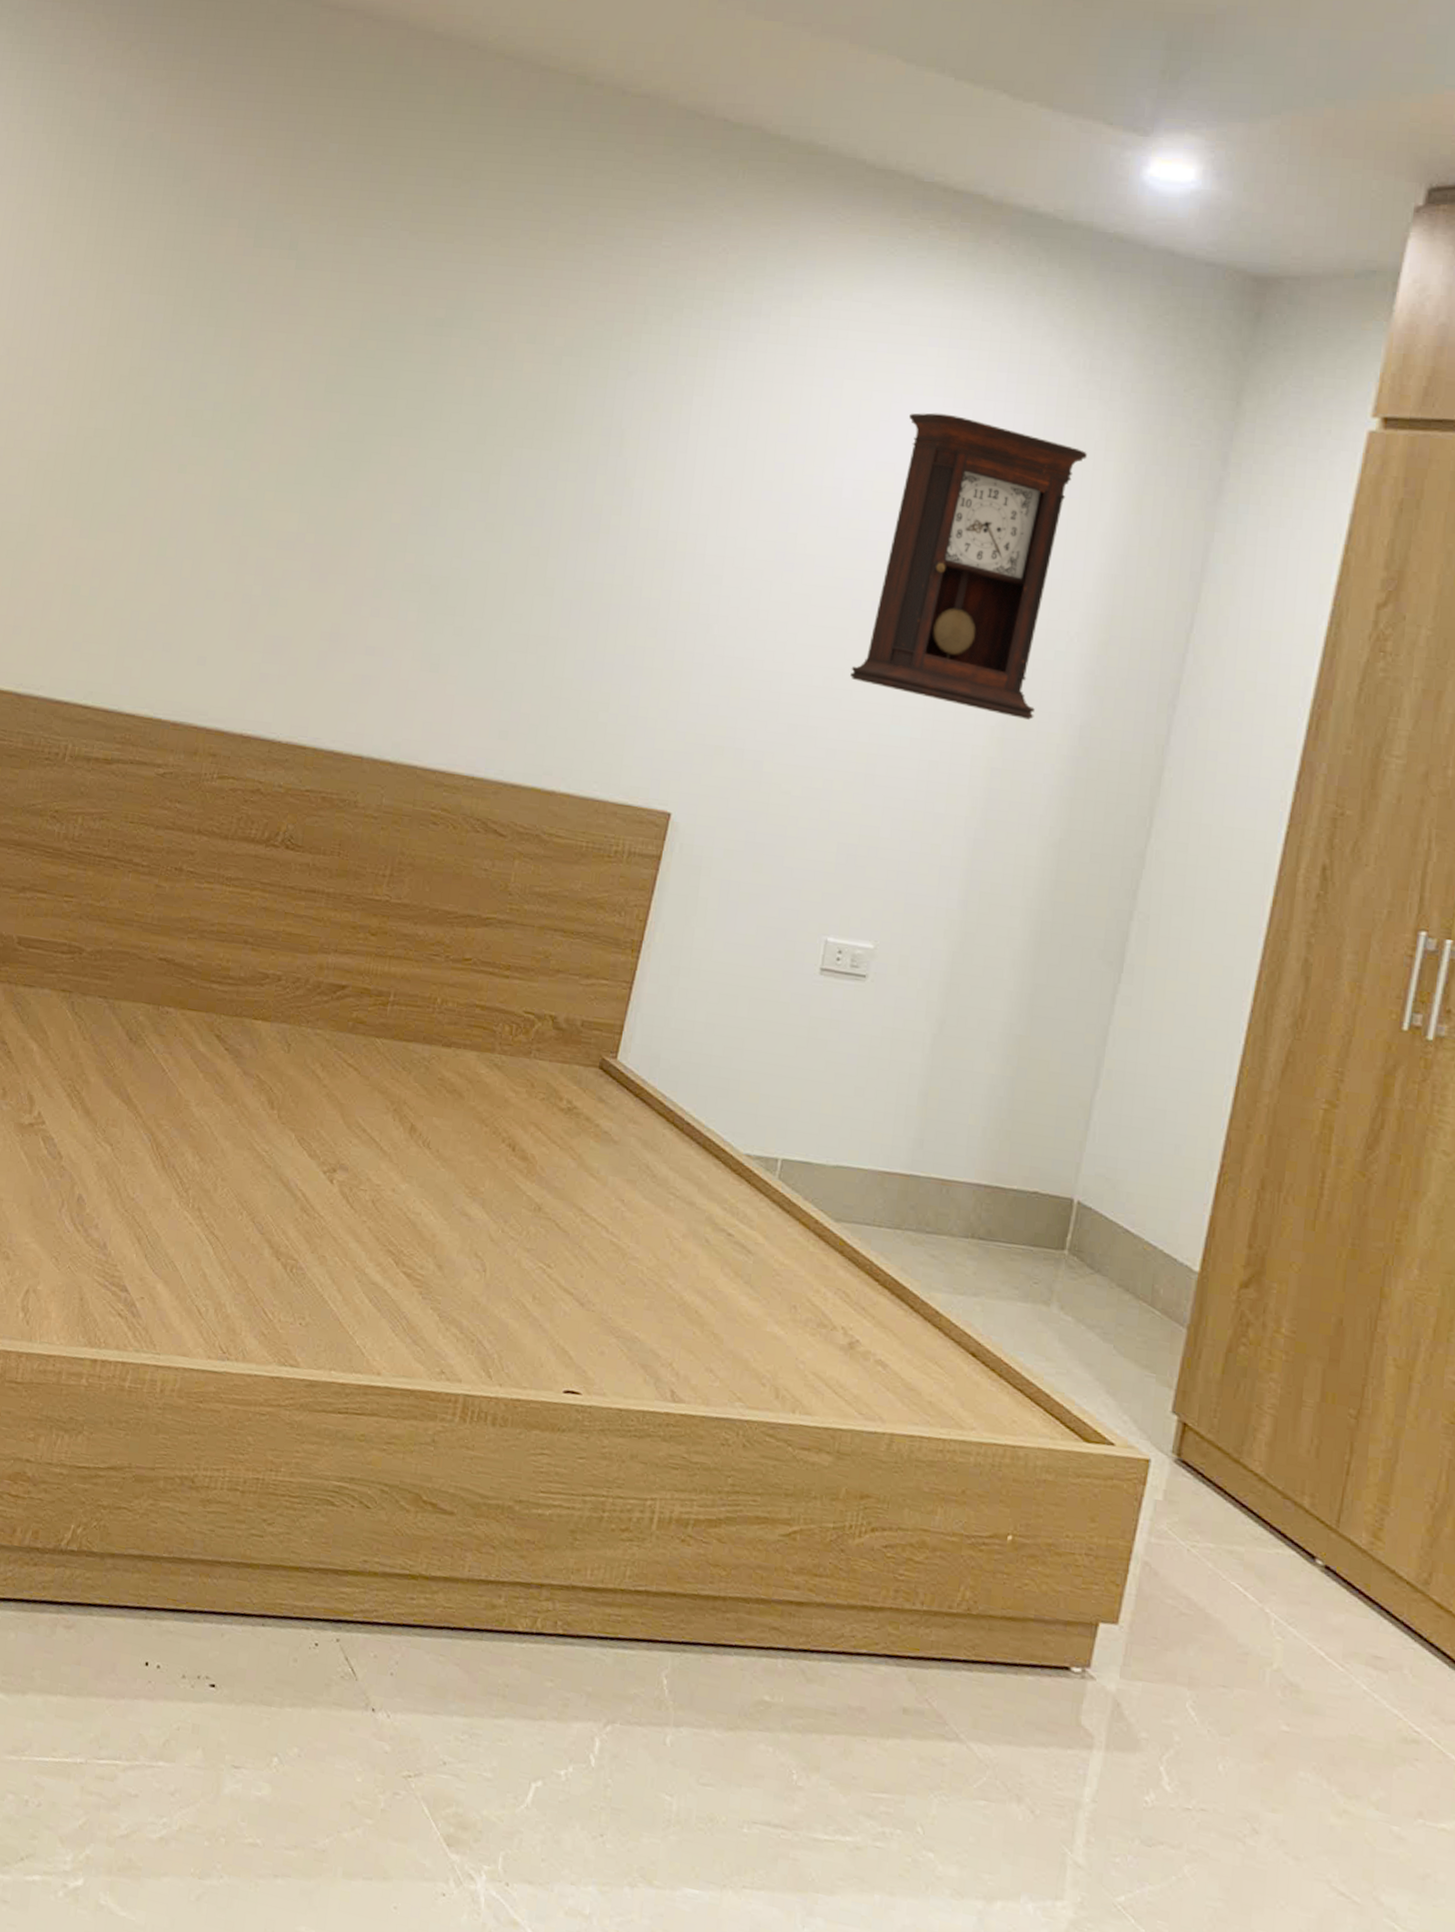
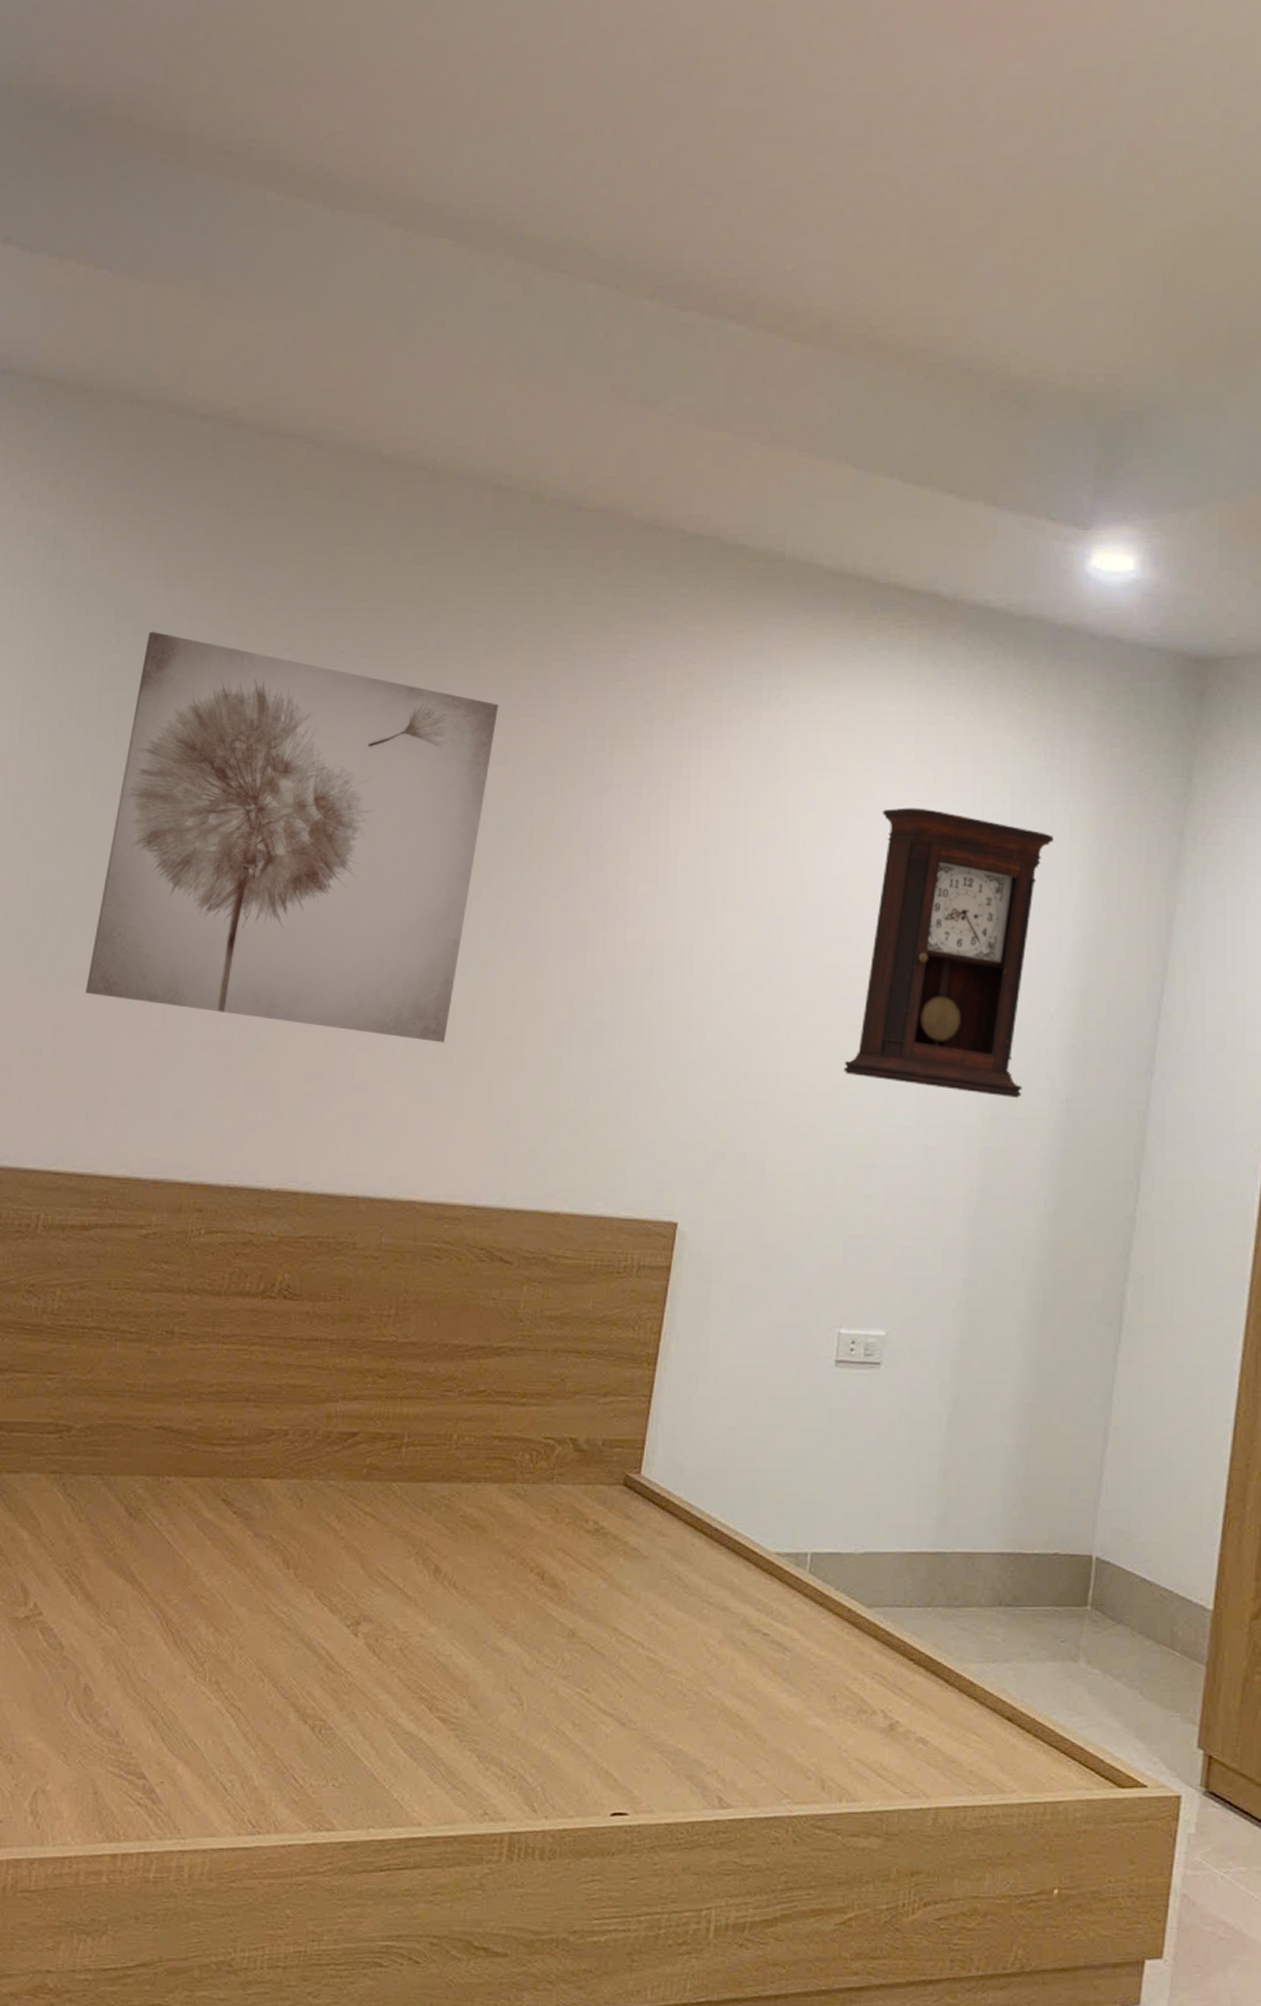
wall art: none [123,194,531,614] -> present [86,631,498,1043]

